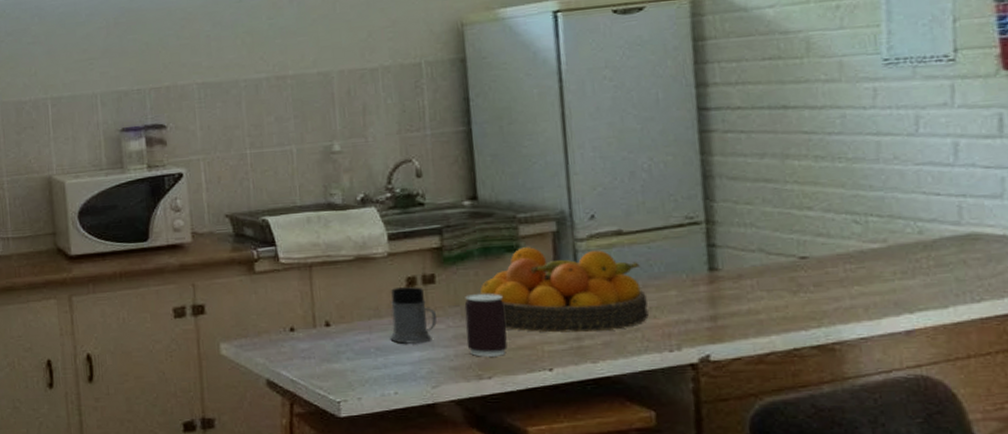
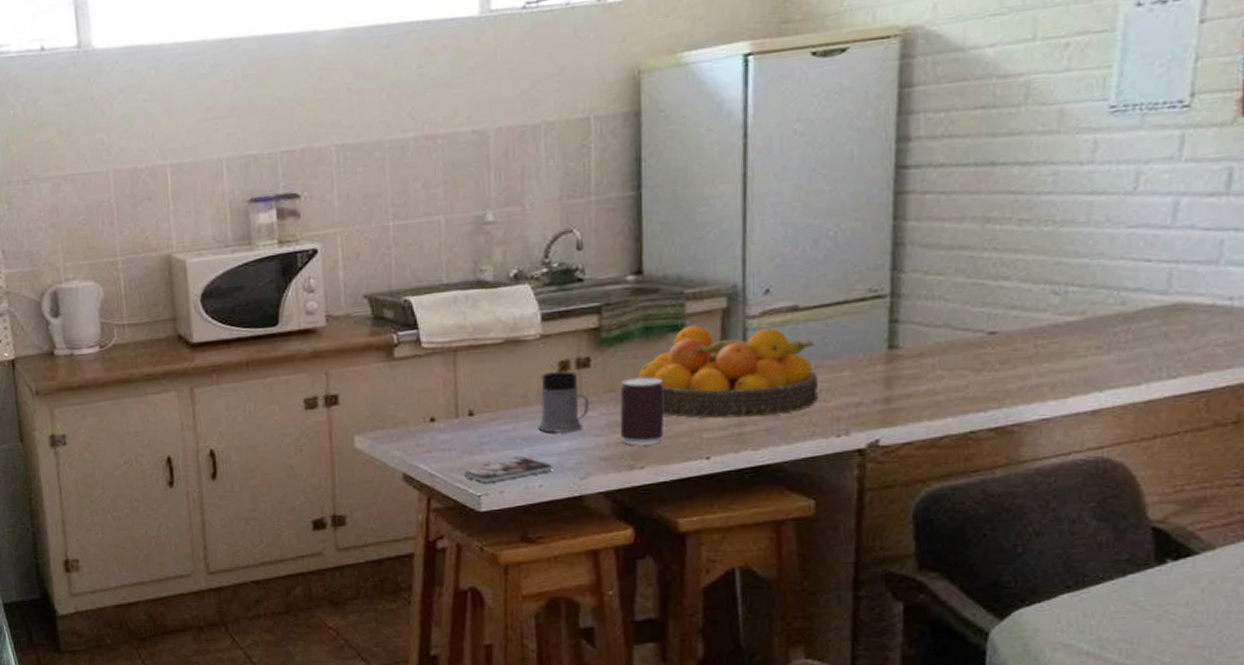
smartphone: none [323,364,407,390] -> present [463,455,553,483]

